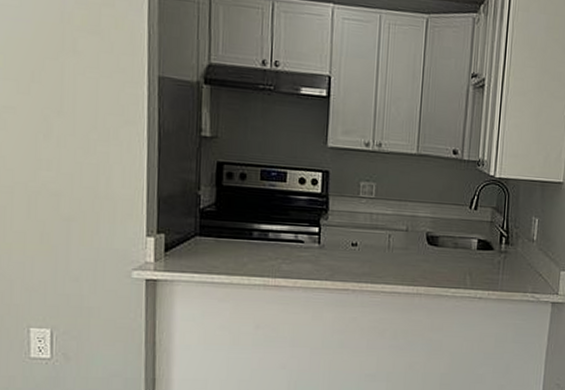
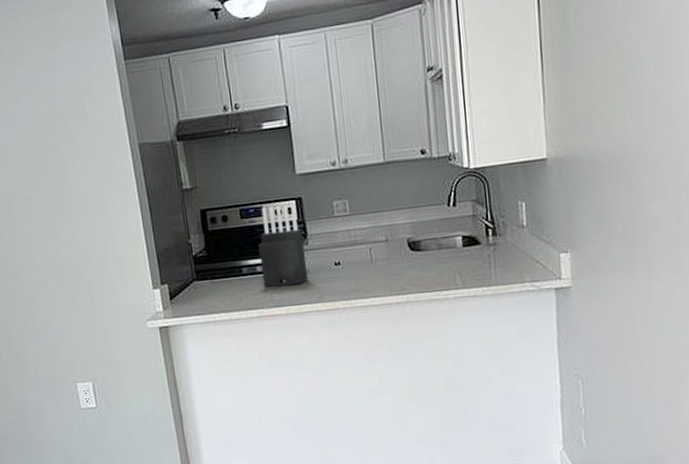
knife block: none [273,172,324,259] -> present [258,203,309,287]

